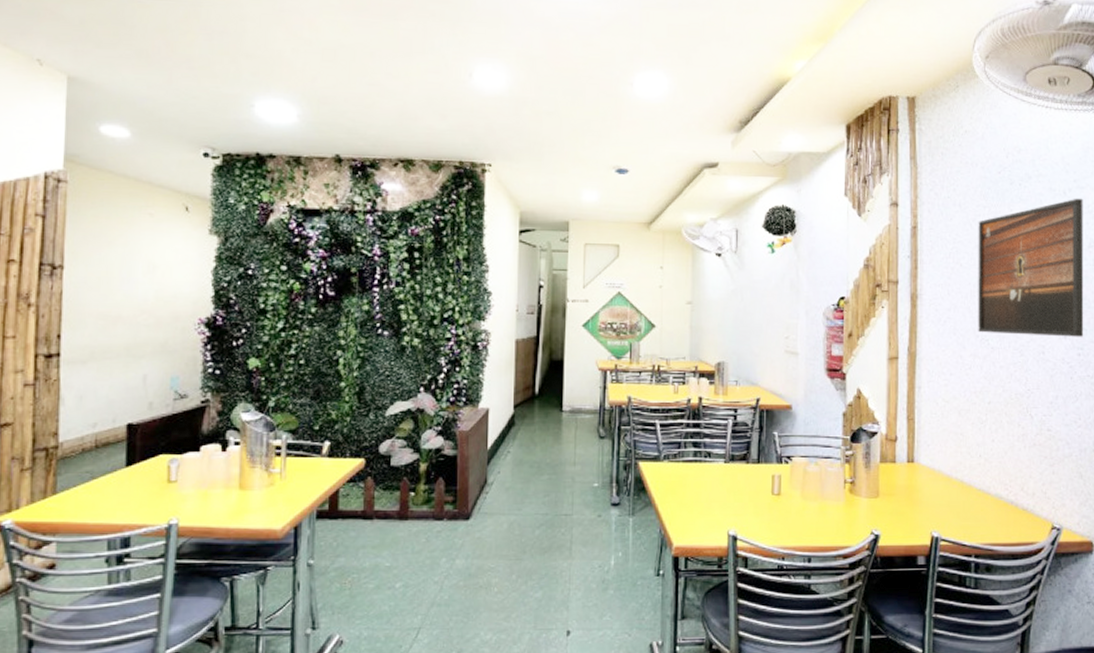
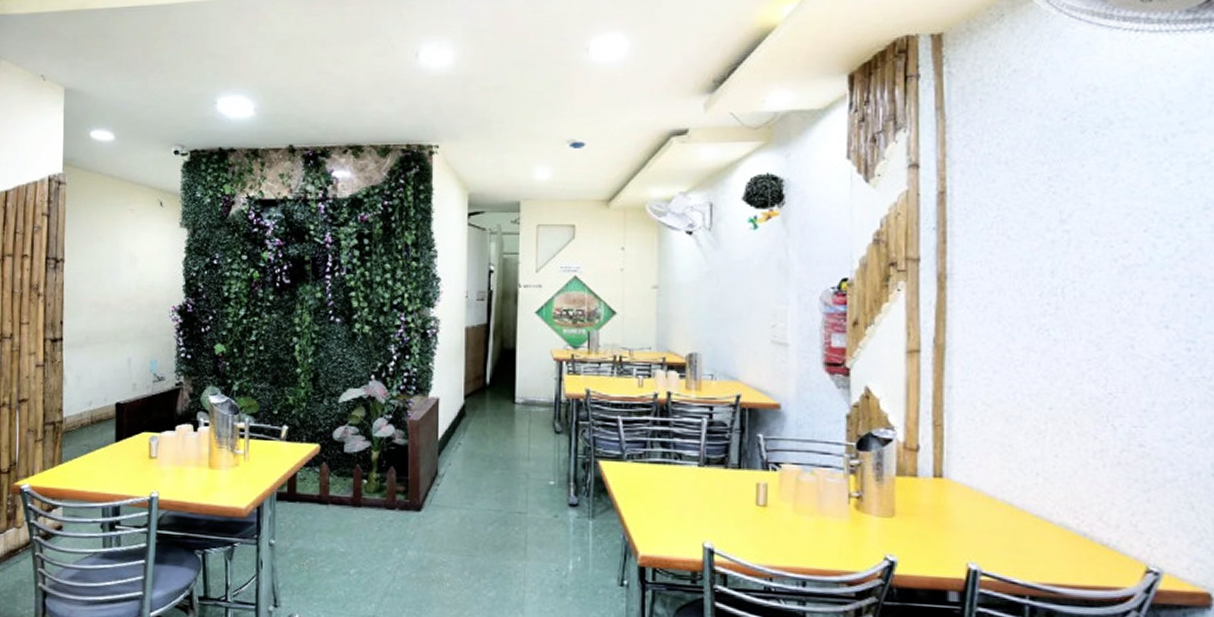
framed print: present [978,198,1084,337] -> none [1033,145,1197,327]

